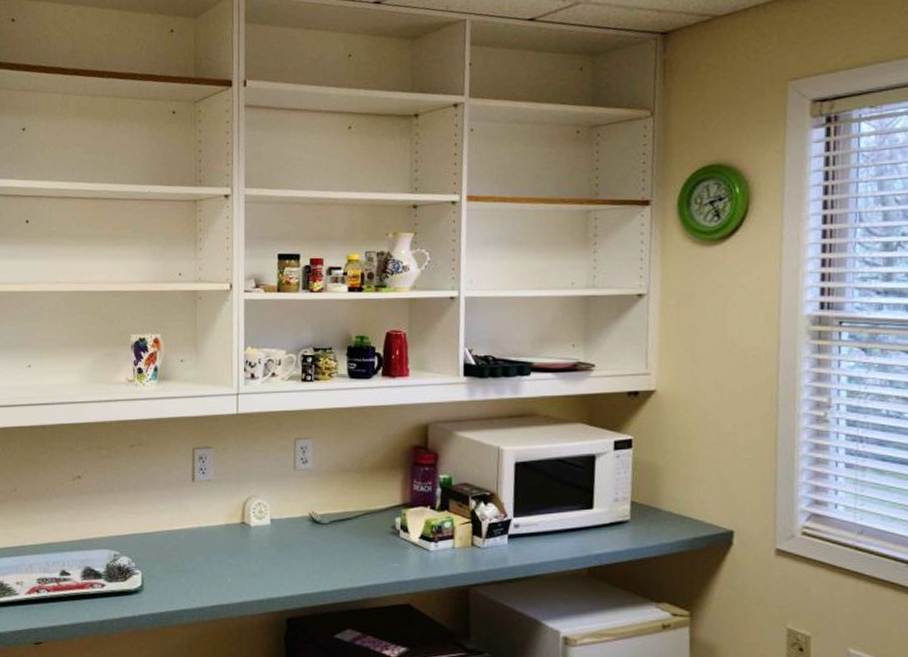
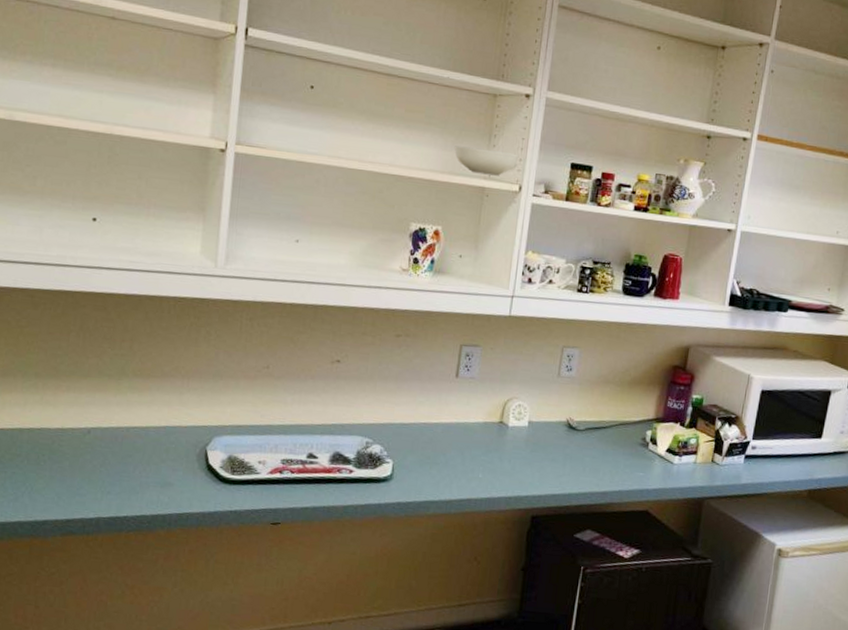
bowl: none [162,253,227,278] -> present [454,146,520,176]

